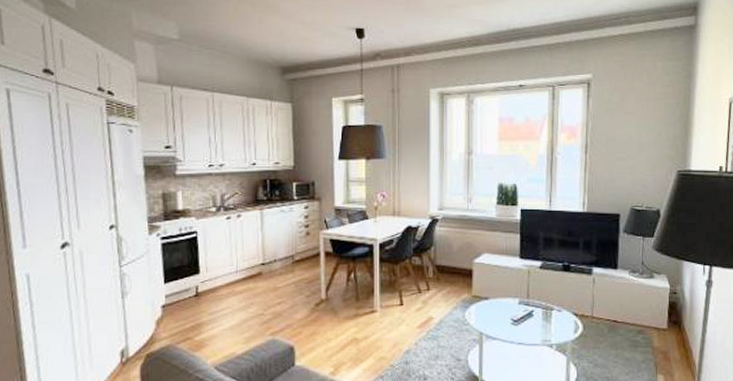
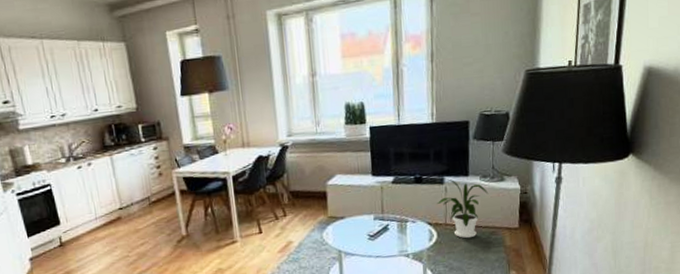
house plant: none [584,269,638,335] -> present [437,178,489,239]

